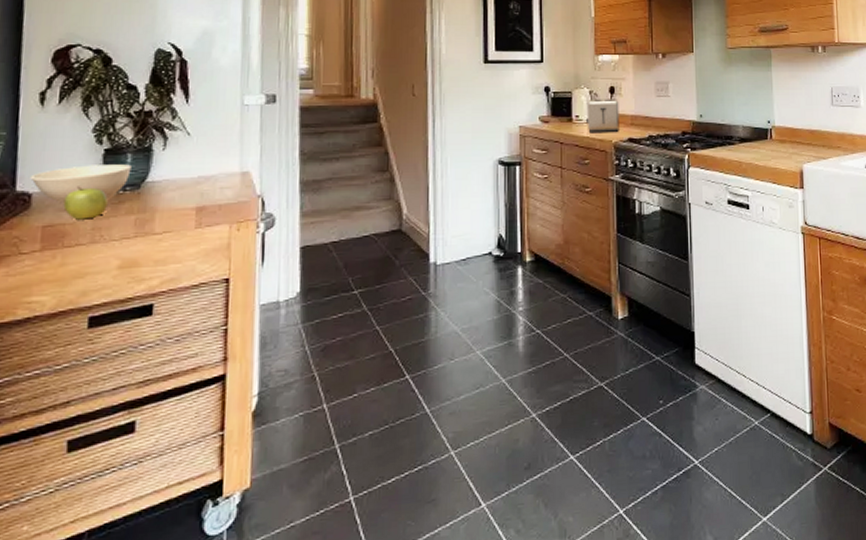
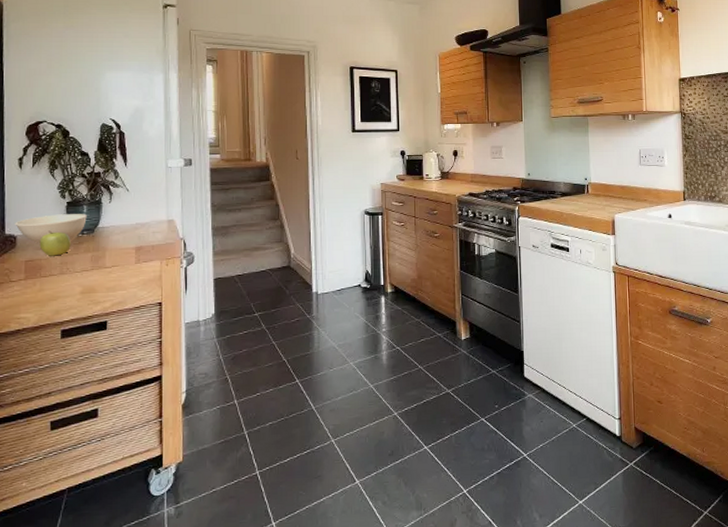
toaster: present [585,99,619,134] -> none [434,160,462,189]

